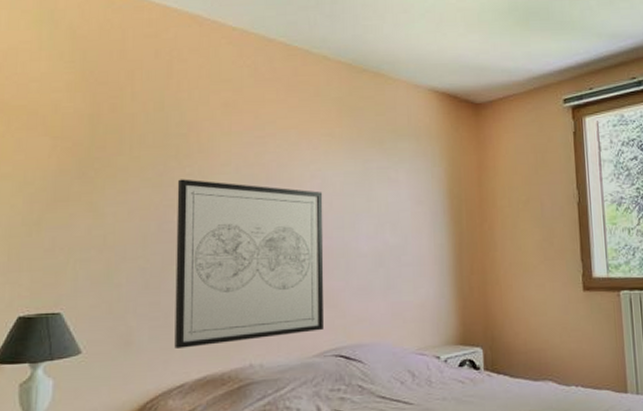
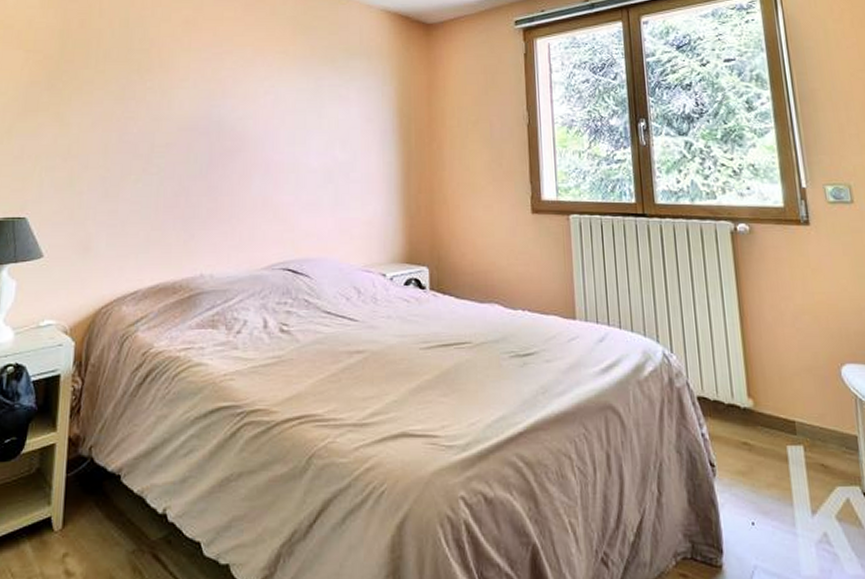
wall art: present [174,179,324,348] -> none [130,92,276,256]

